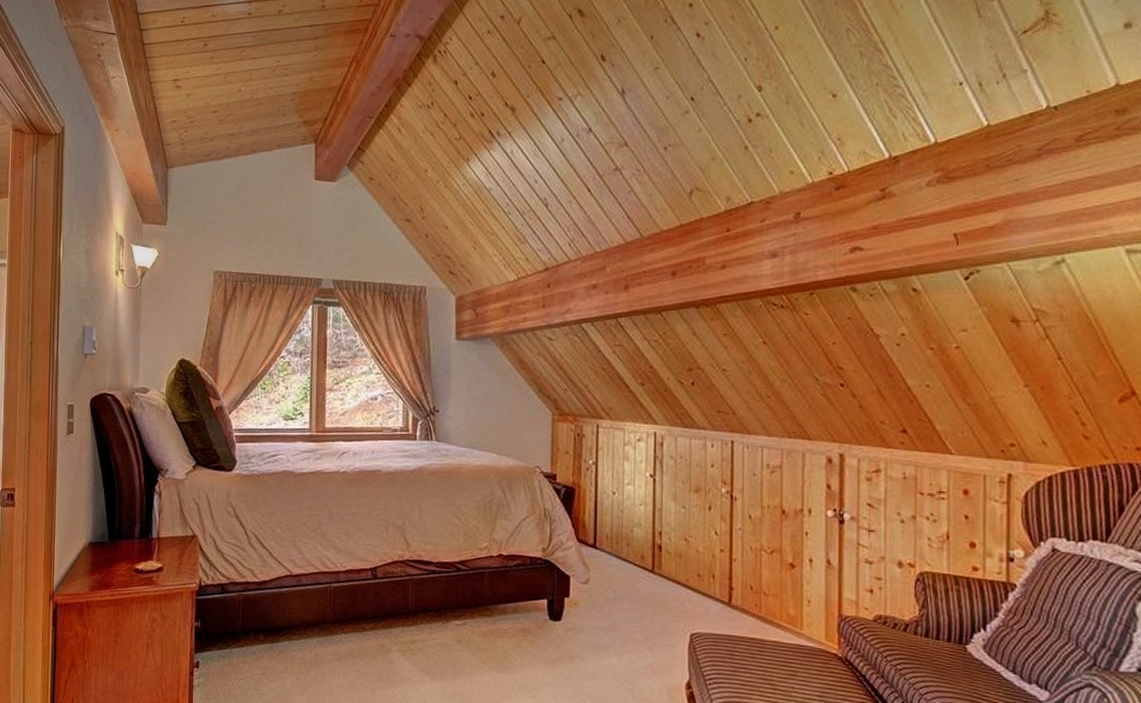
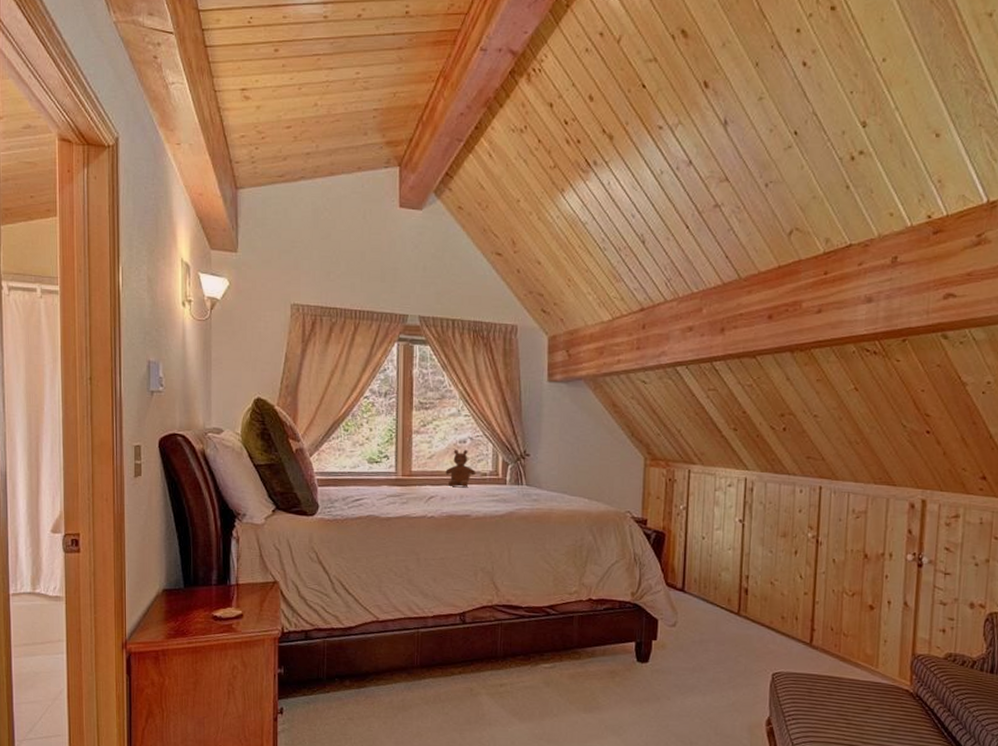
teddy bear: none [357,406,386,444] -> present [445,450,475,488]

